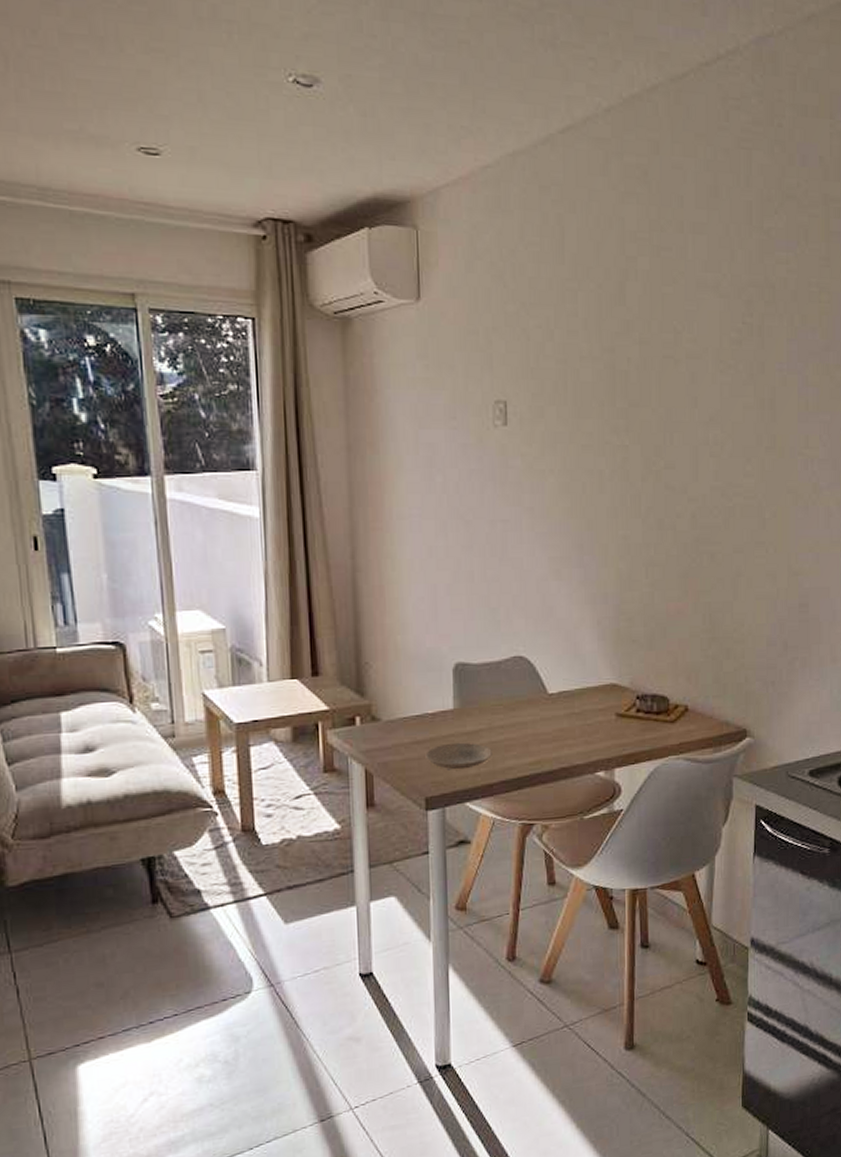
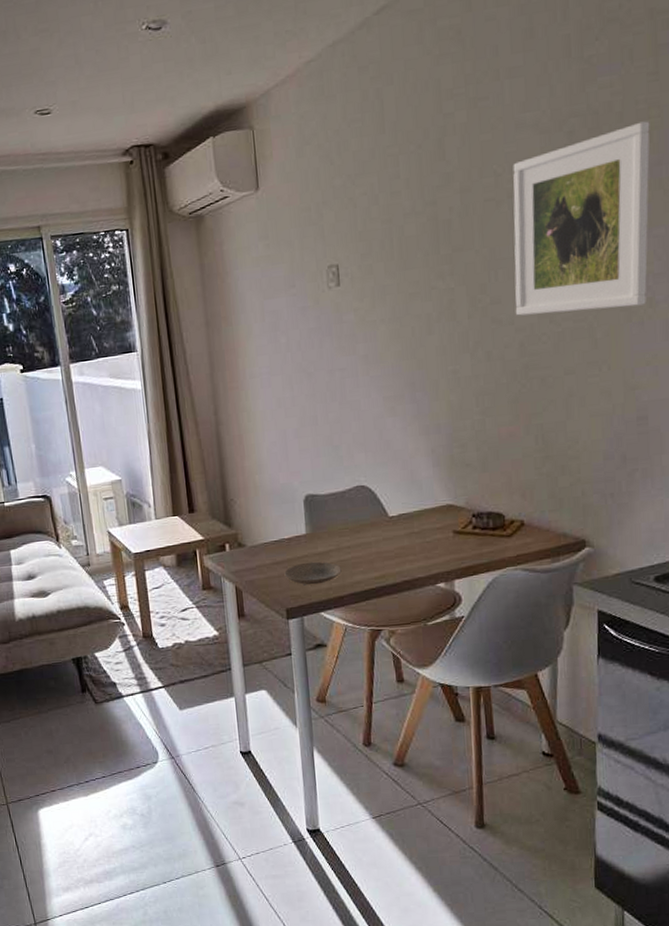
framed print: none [688,304,820,490] -> present [513,121,650,316]

